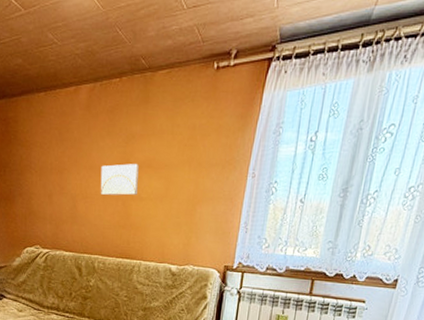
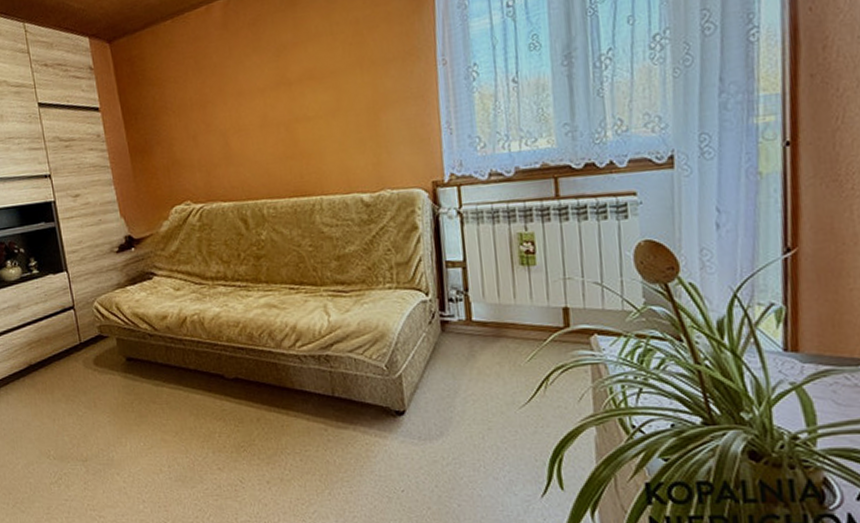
wall art: present [100,164,139,196] -> none [251,78,302,124]

